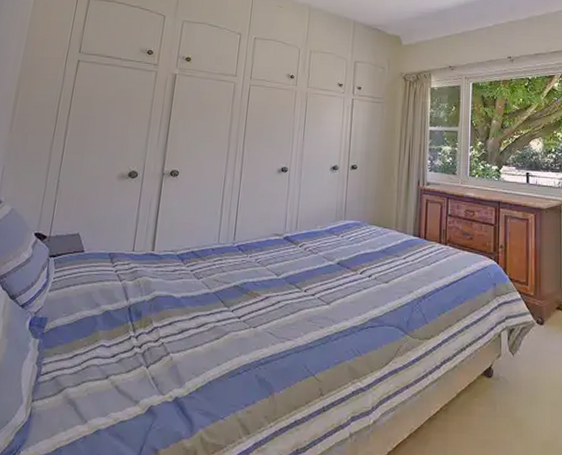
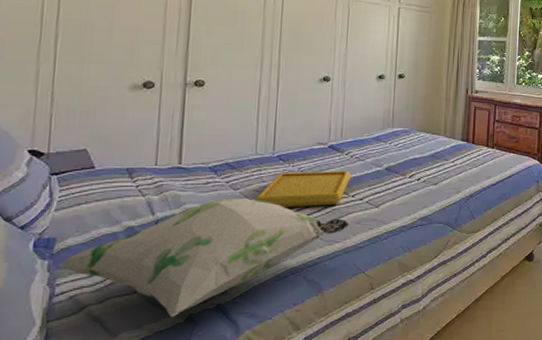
decorative pillow: none [46,287,301,408] -> present [57,198,349,318]
serving tray: none [215,262,304,300] -> present [255,170,351,207]

